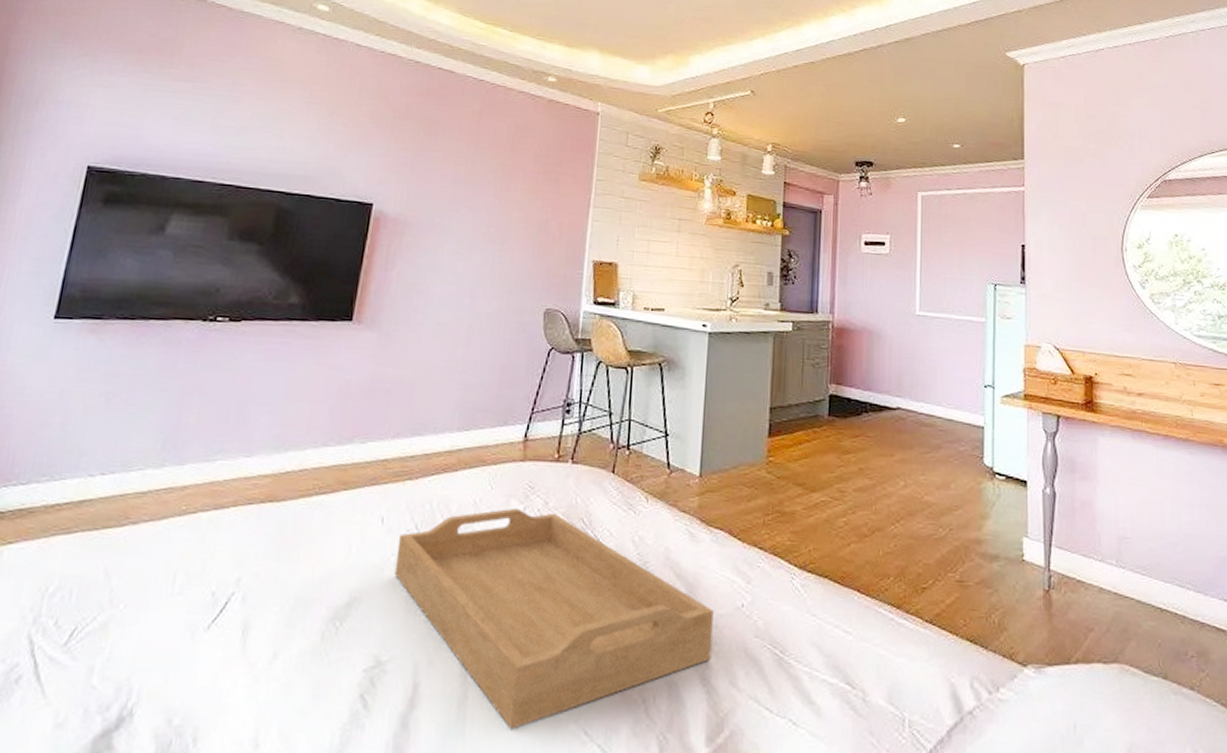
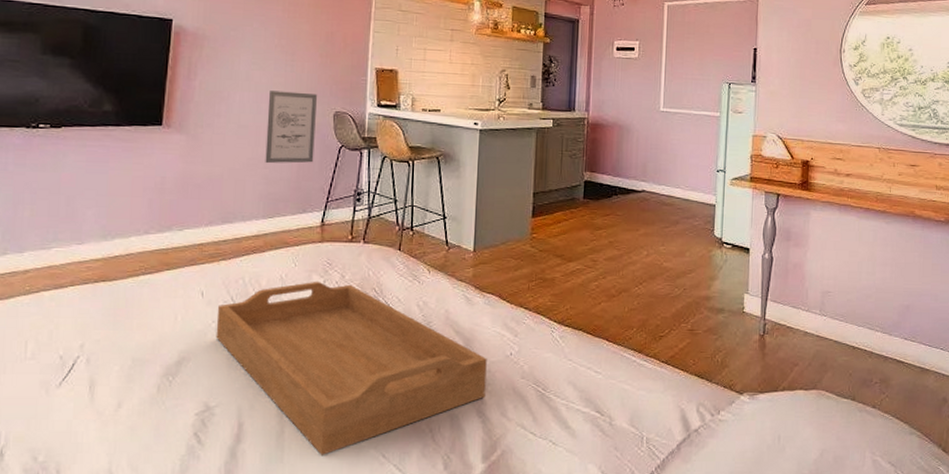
wall art: none [464,284,526,368] -> present [265,91,317,164]

